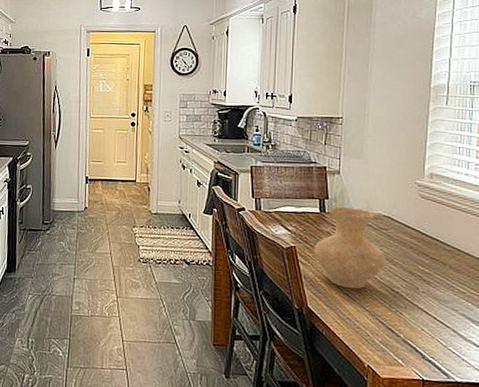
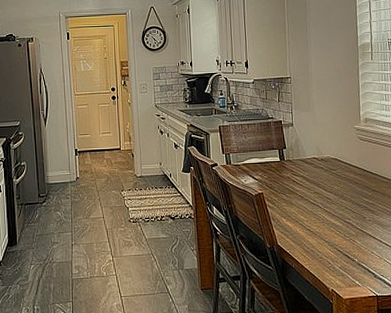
vase: present [314,207,386,290] -> none [278,154,338,225]

